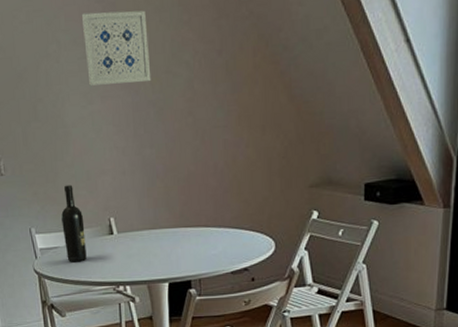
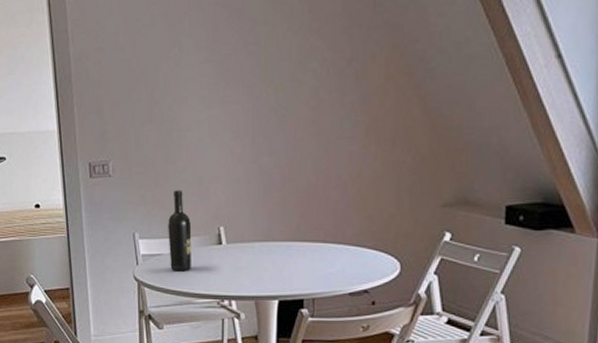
wall art: present [81,10,152,86] -> none [206,17,275,90]

